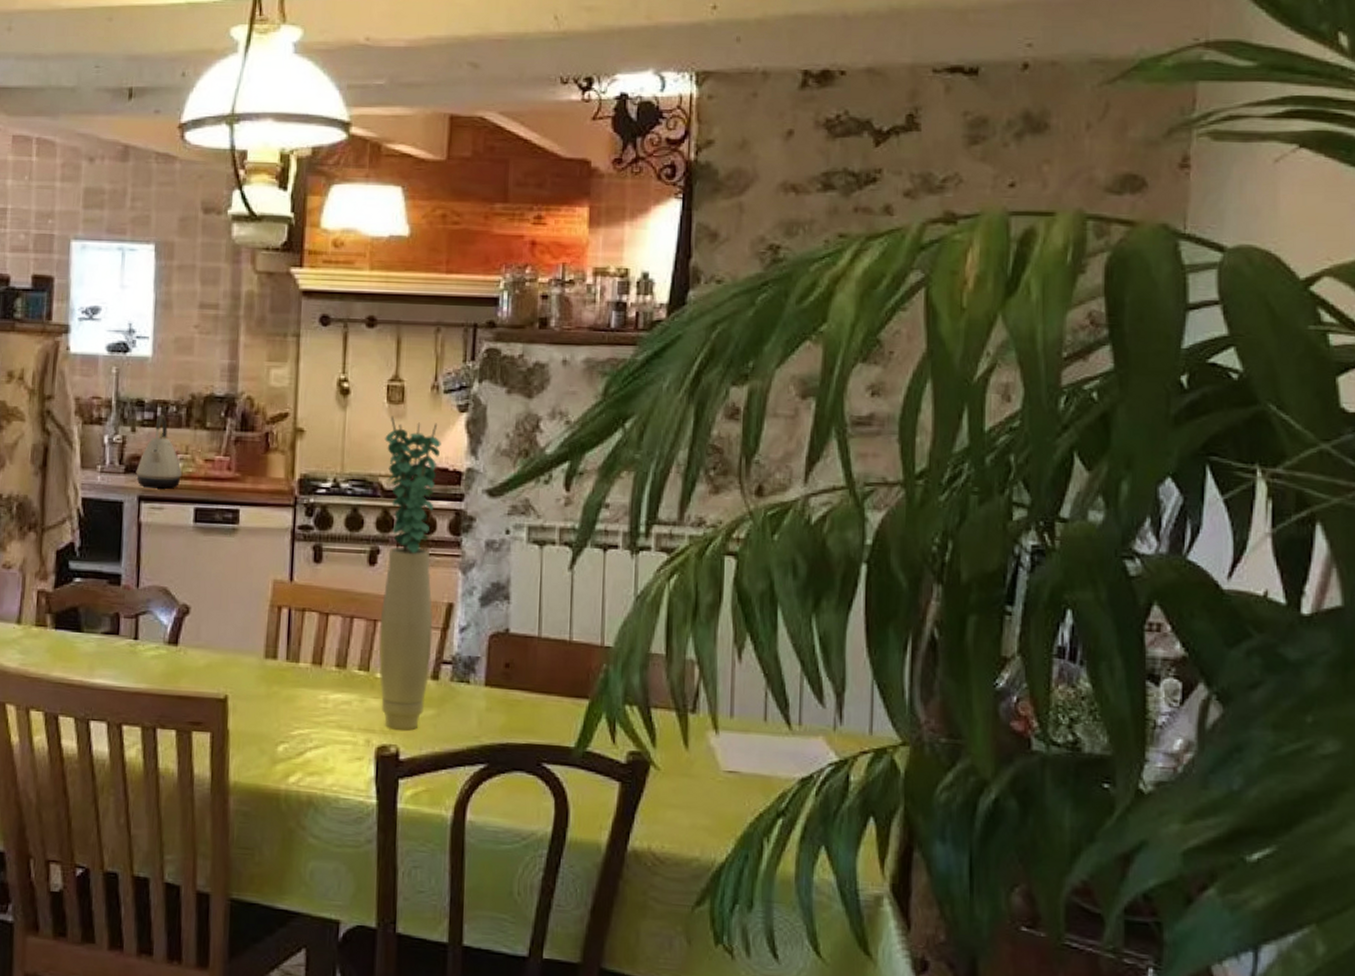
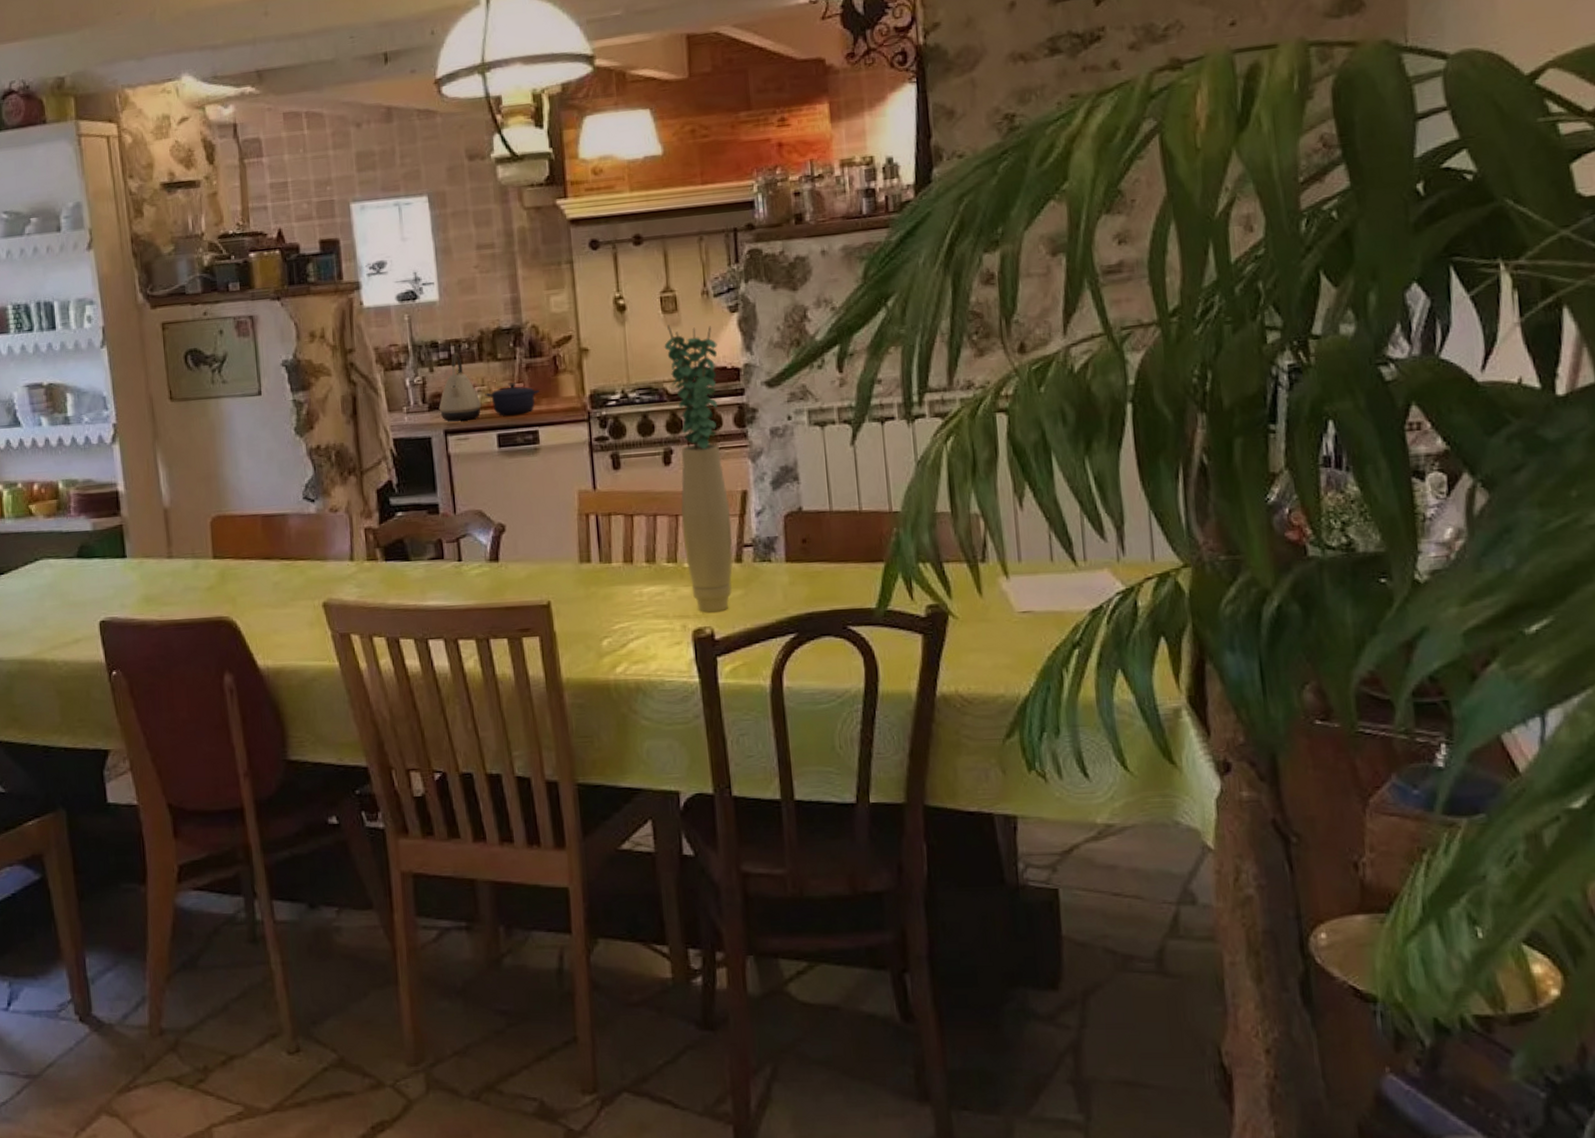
cooking pot: none [187,455,246,490] -> present [485,382,540,416]

